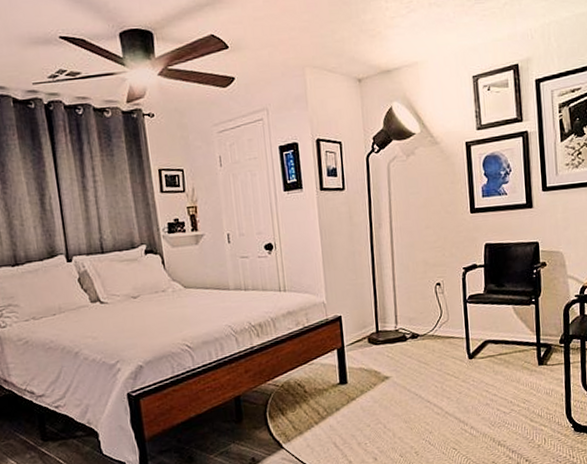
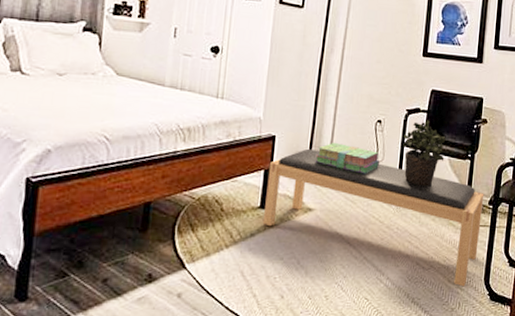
bench: none [341,321,556,424] -> present [262,148,484,287]
stack of books: none [382,312,445,337] -> present [315,143,379,174]
potted plant: none [465,274,509,338] -> present [403,120,446,187]

